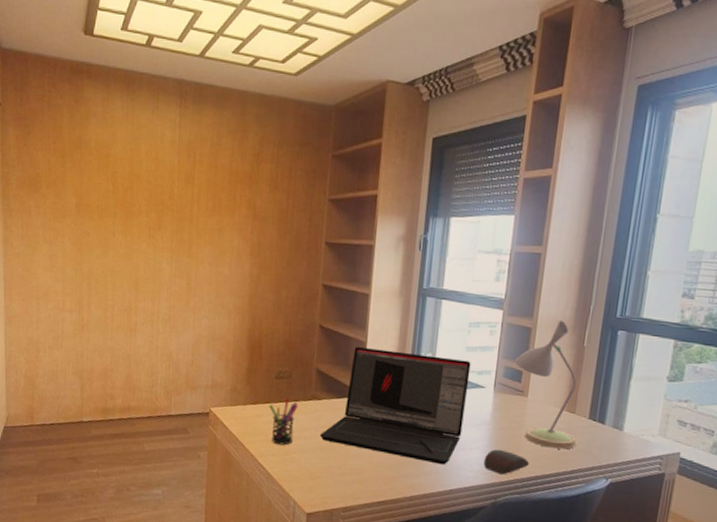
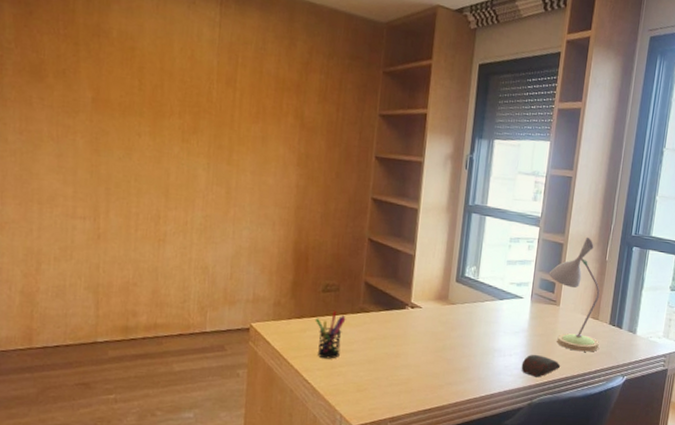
laptop: present [319,346,471,465] -> none [367,259,511,371]

